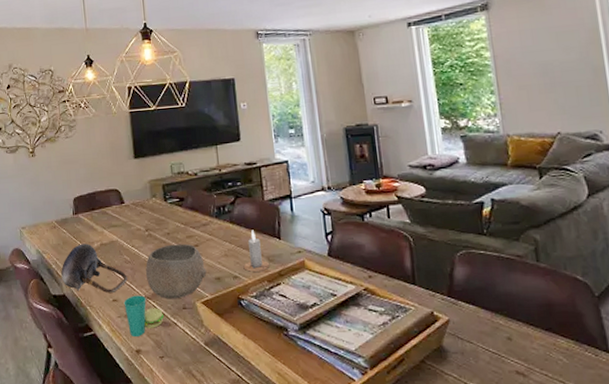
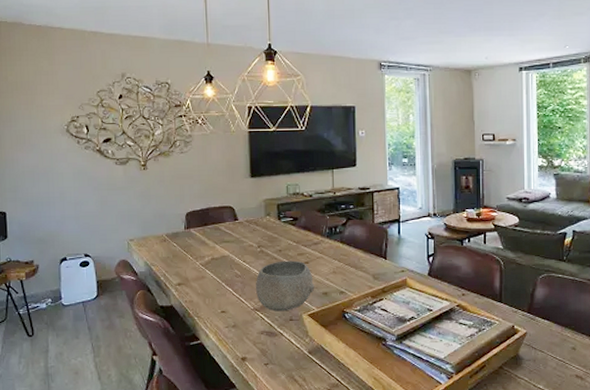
teapot: present [60,243,128,294] -> none [169,257,237,306]
cup: present [124,295,164,338] -> none [232,307,271,346]
candle: present [243,230,270,273] -> none [350,250,375,289]

